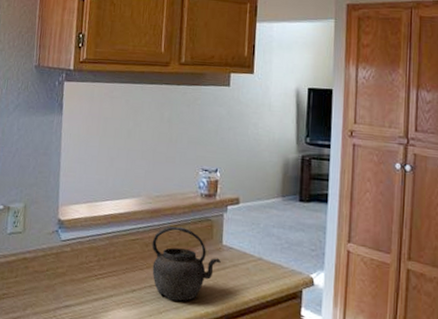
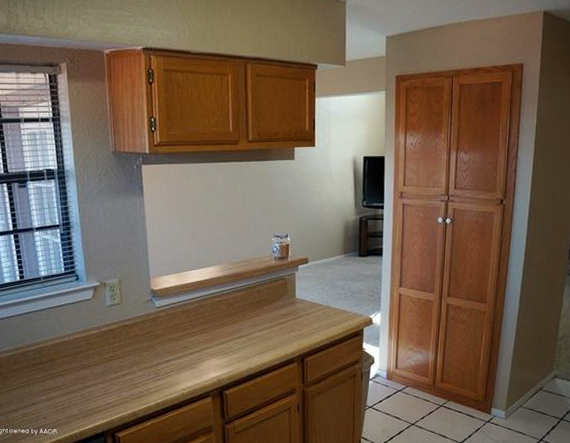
kettle: present [152,226,221,302] -> none [236,286,295,348]

